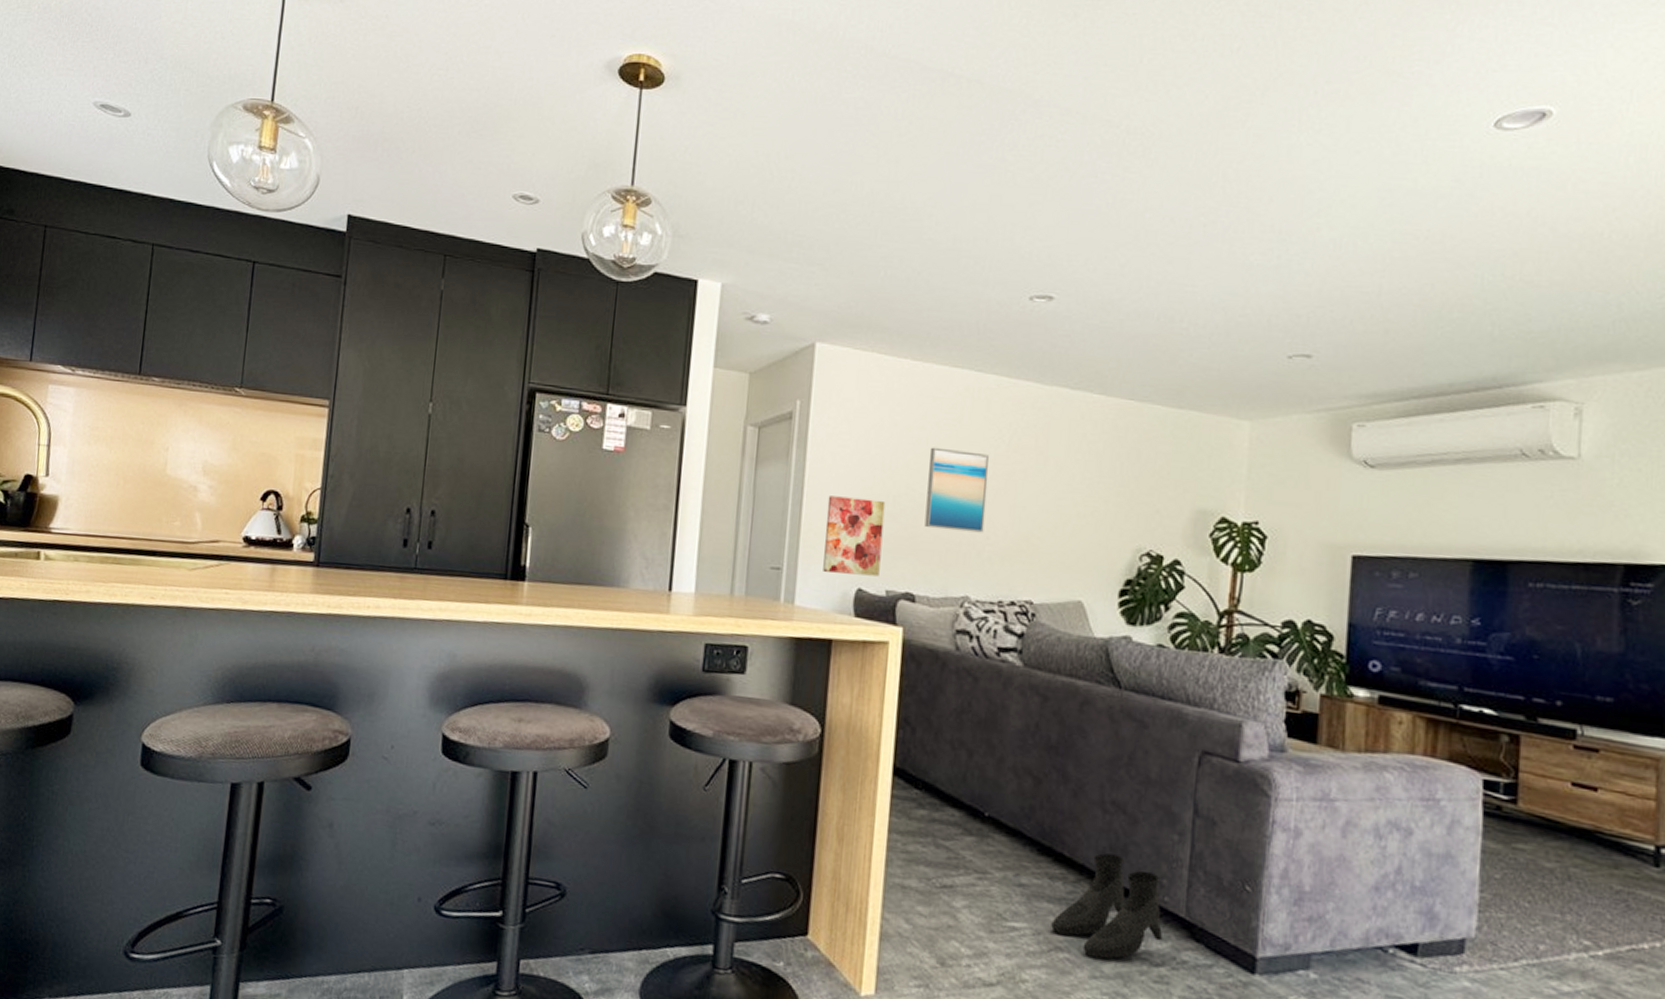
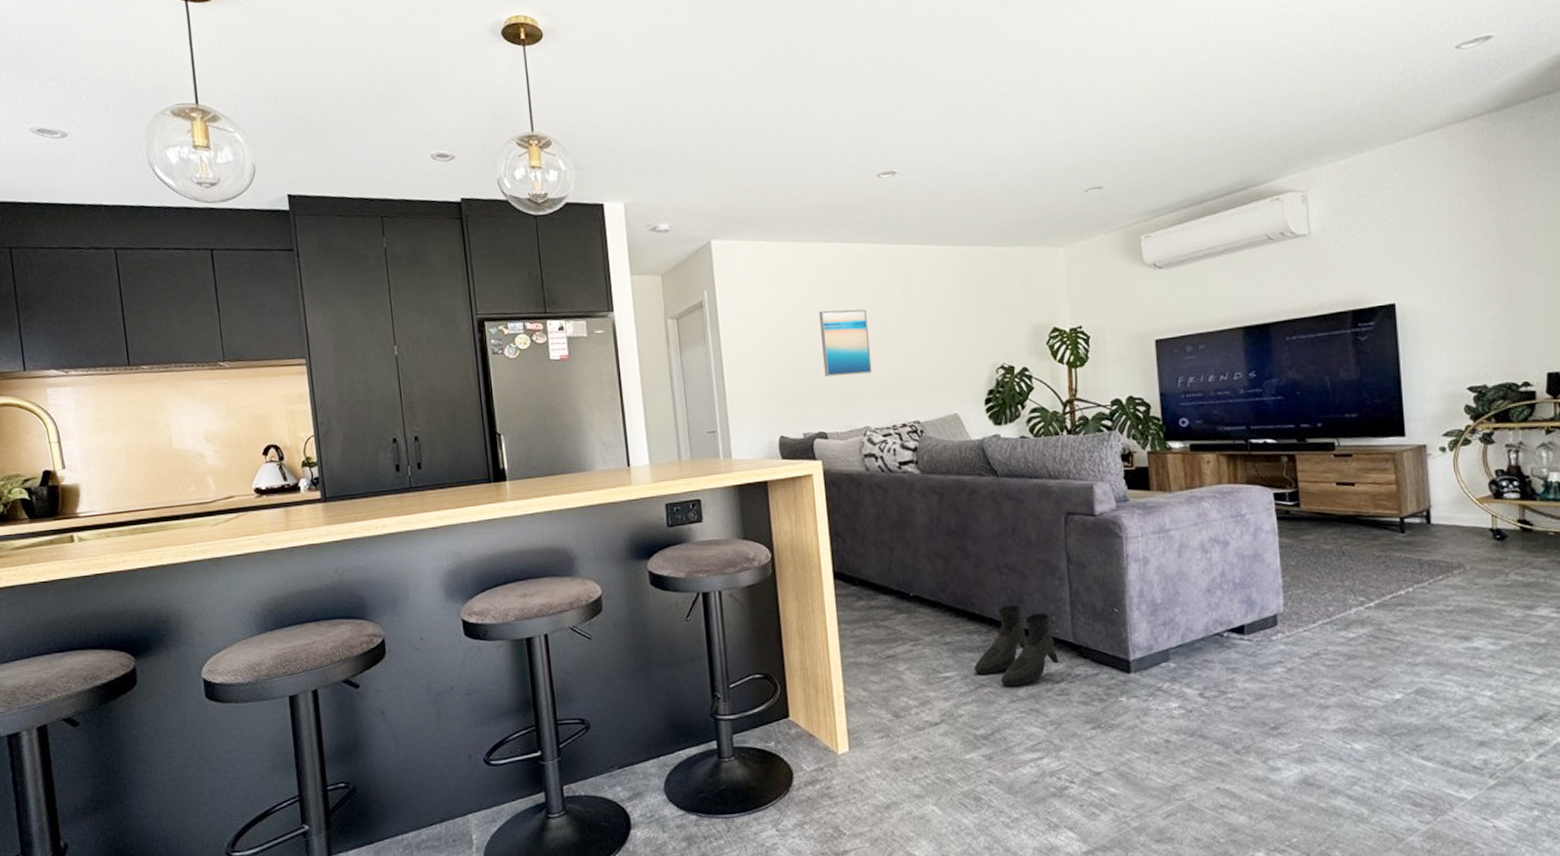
wall art: present [823,495,886,577] -> none [743,361,796,427]

